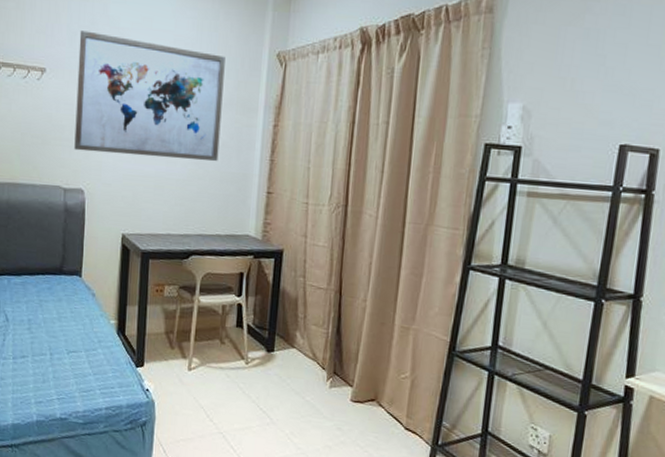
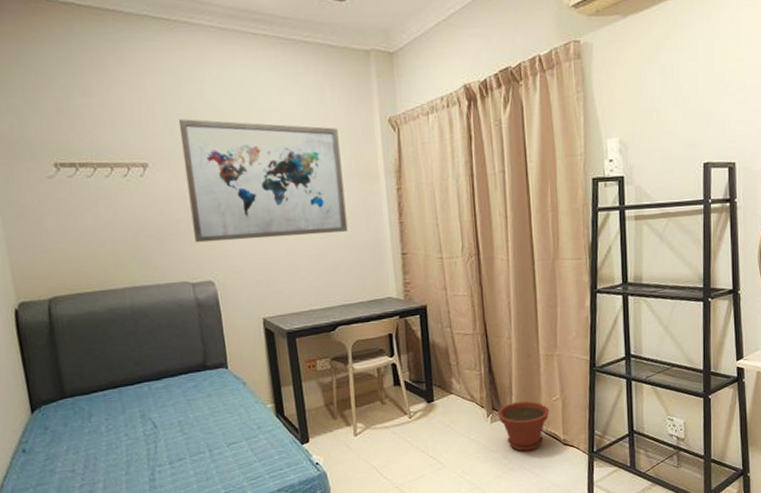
plant pot: none [338,370,396,427] -> present [497,401,550,451]

